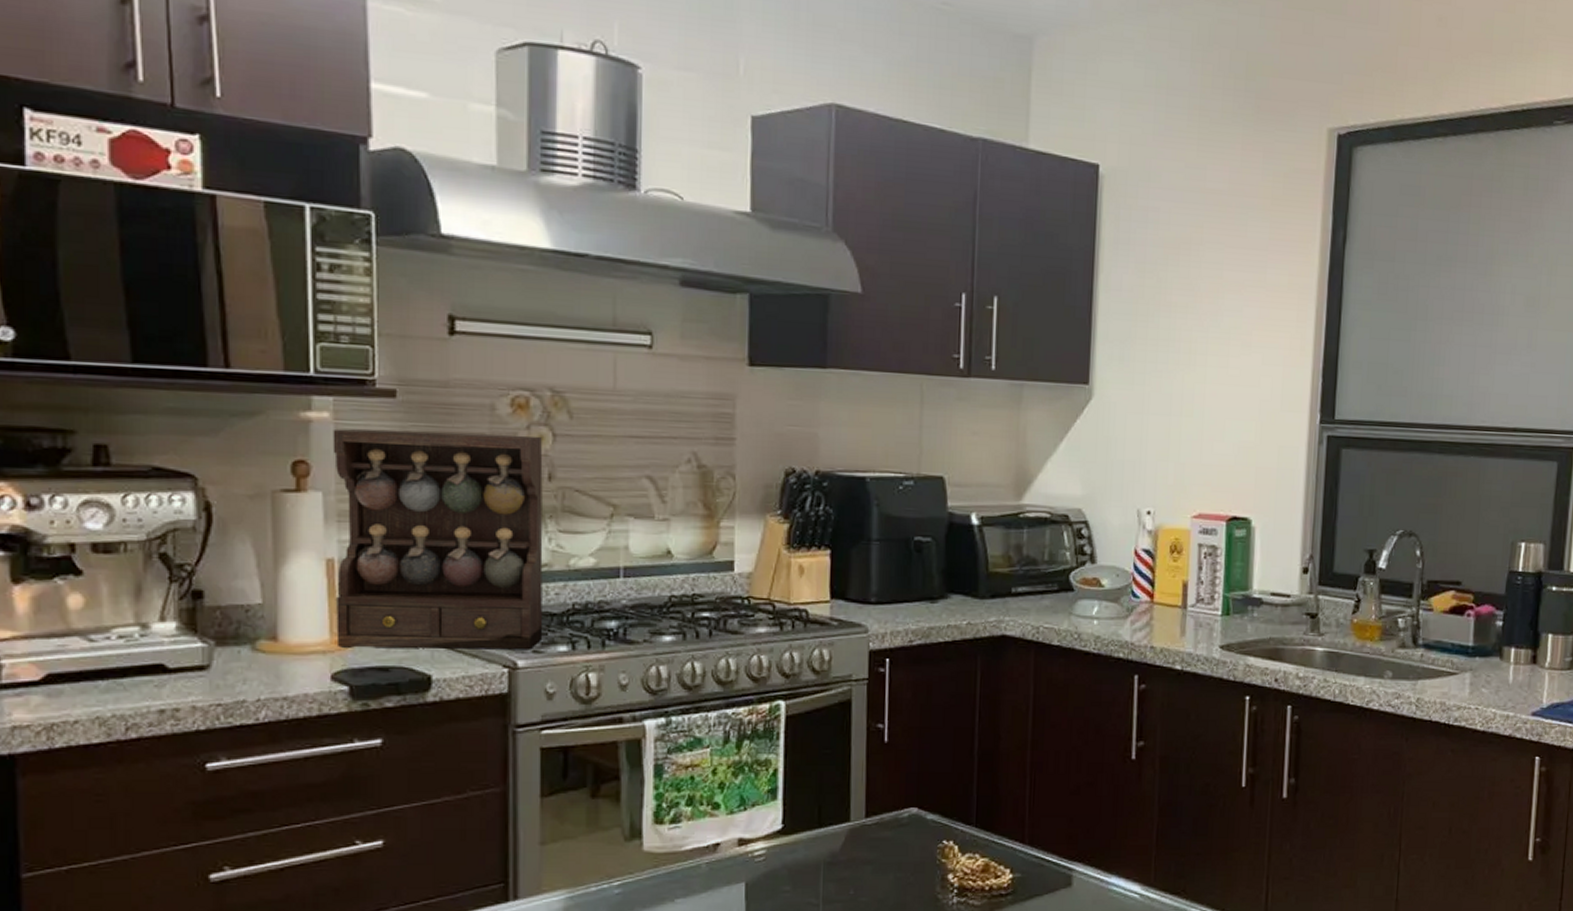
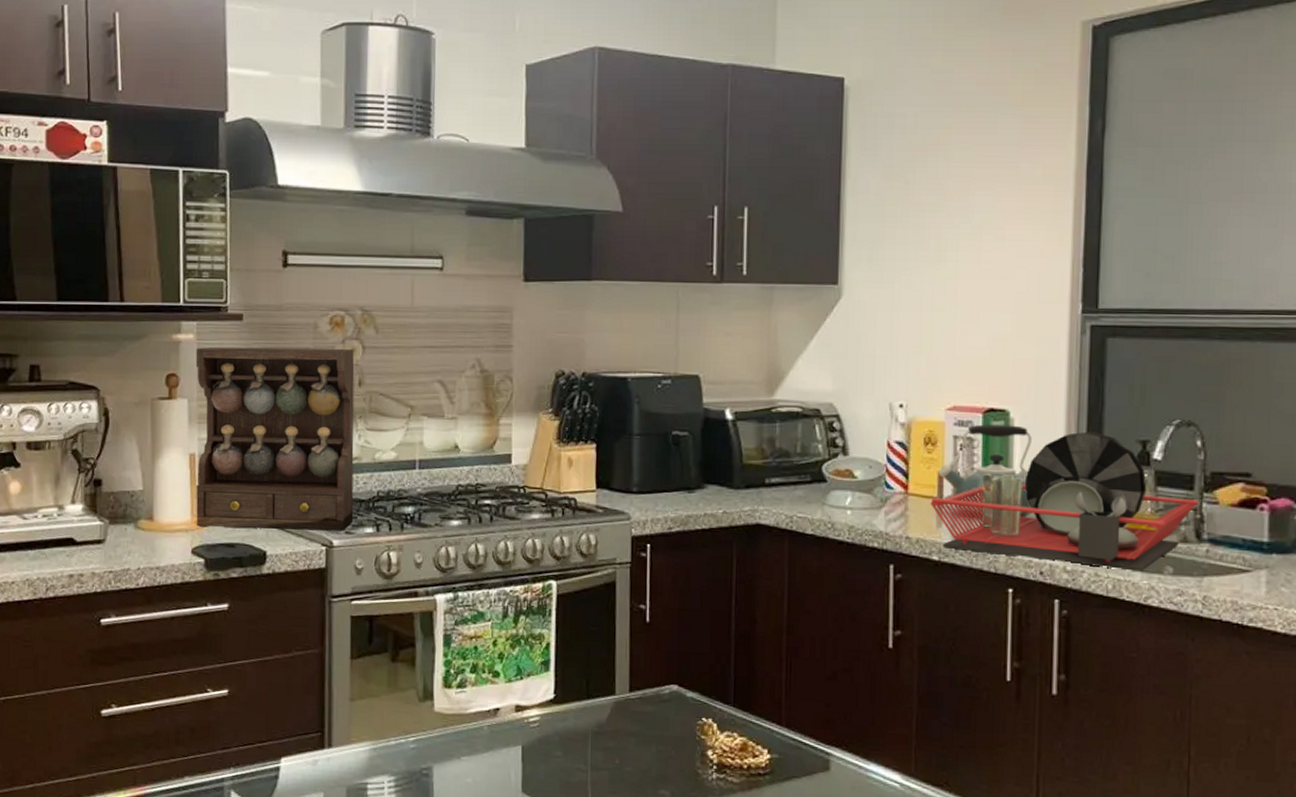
dish rack: none [1174,540,1417,676] -> present [930,431,1200,572]
kettle: none [1183,532,1271,627] -> present [938,424,1032,518]

